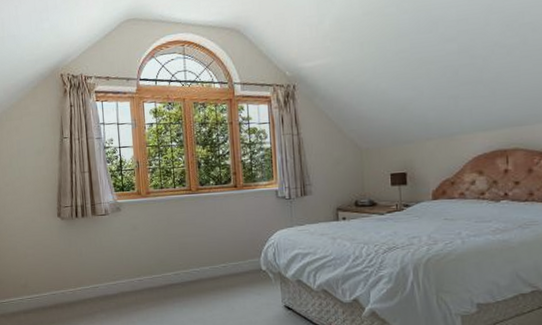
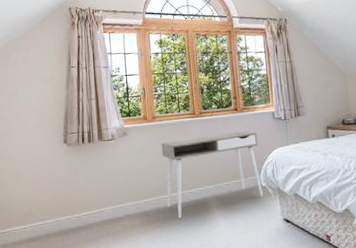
desk: none [155,210,264,299] -> present [161,131,264,219]

